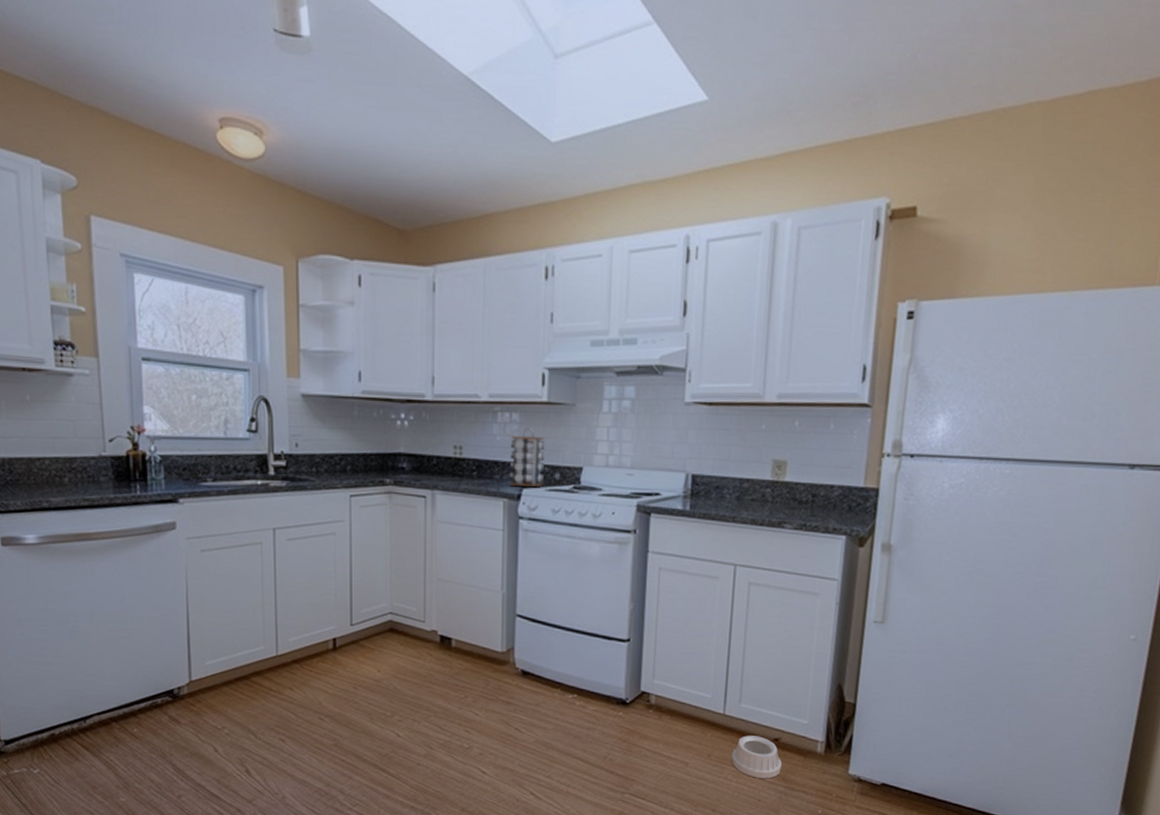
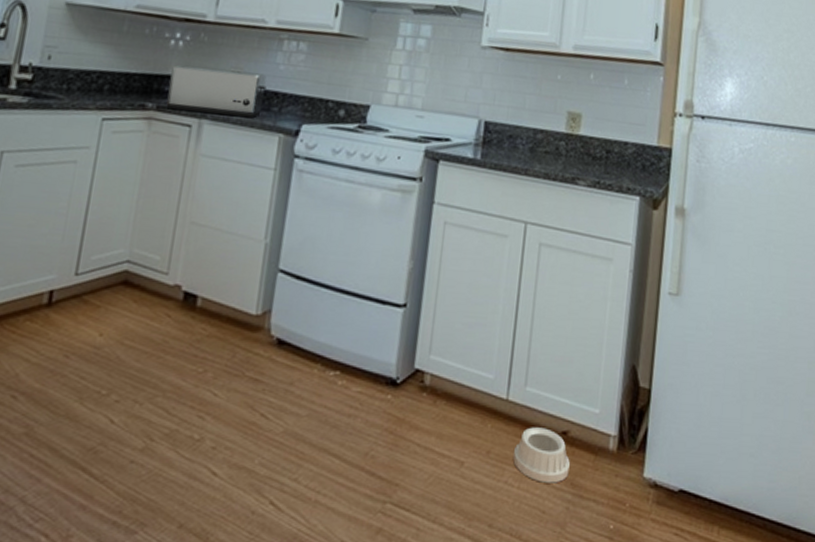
toaster: none [402,443,487,487] -> present [166,65,267,118]
spice rack: present [509,427,545,488] -> none [289,58,332,124]

